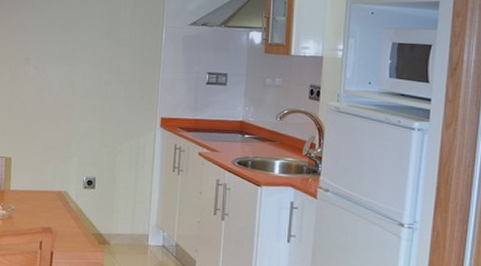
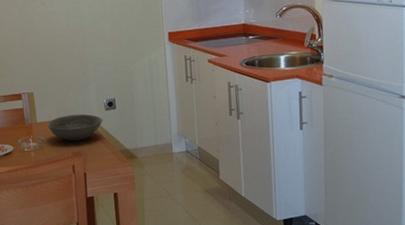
bowl: none [20,187,80,217] -> present [47,114,103,141]

